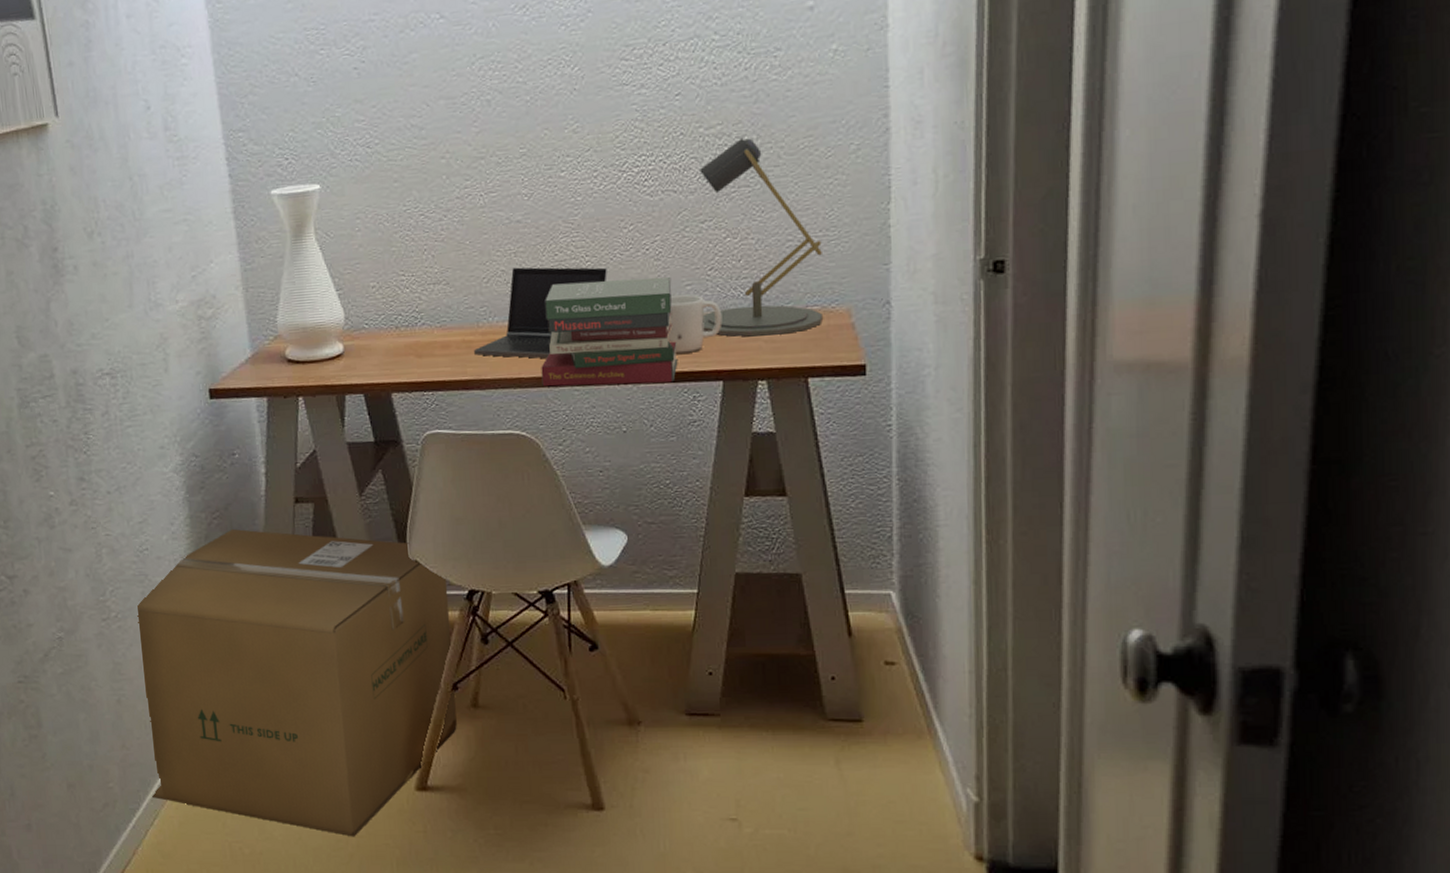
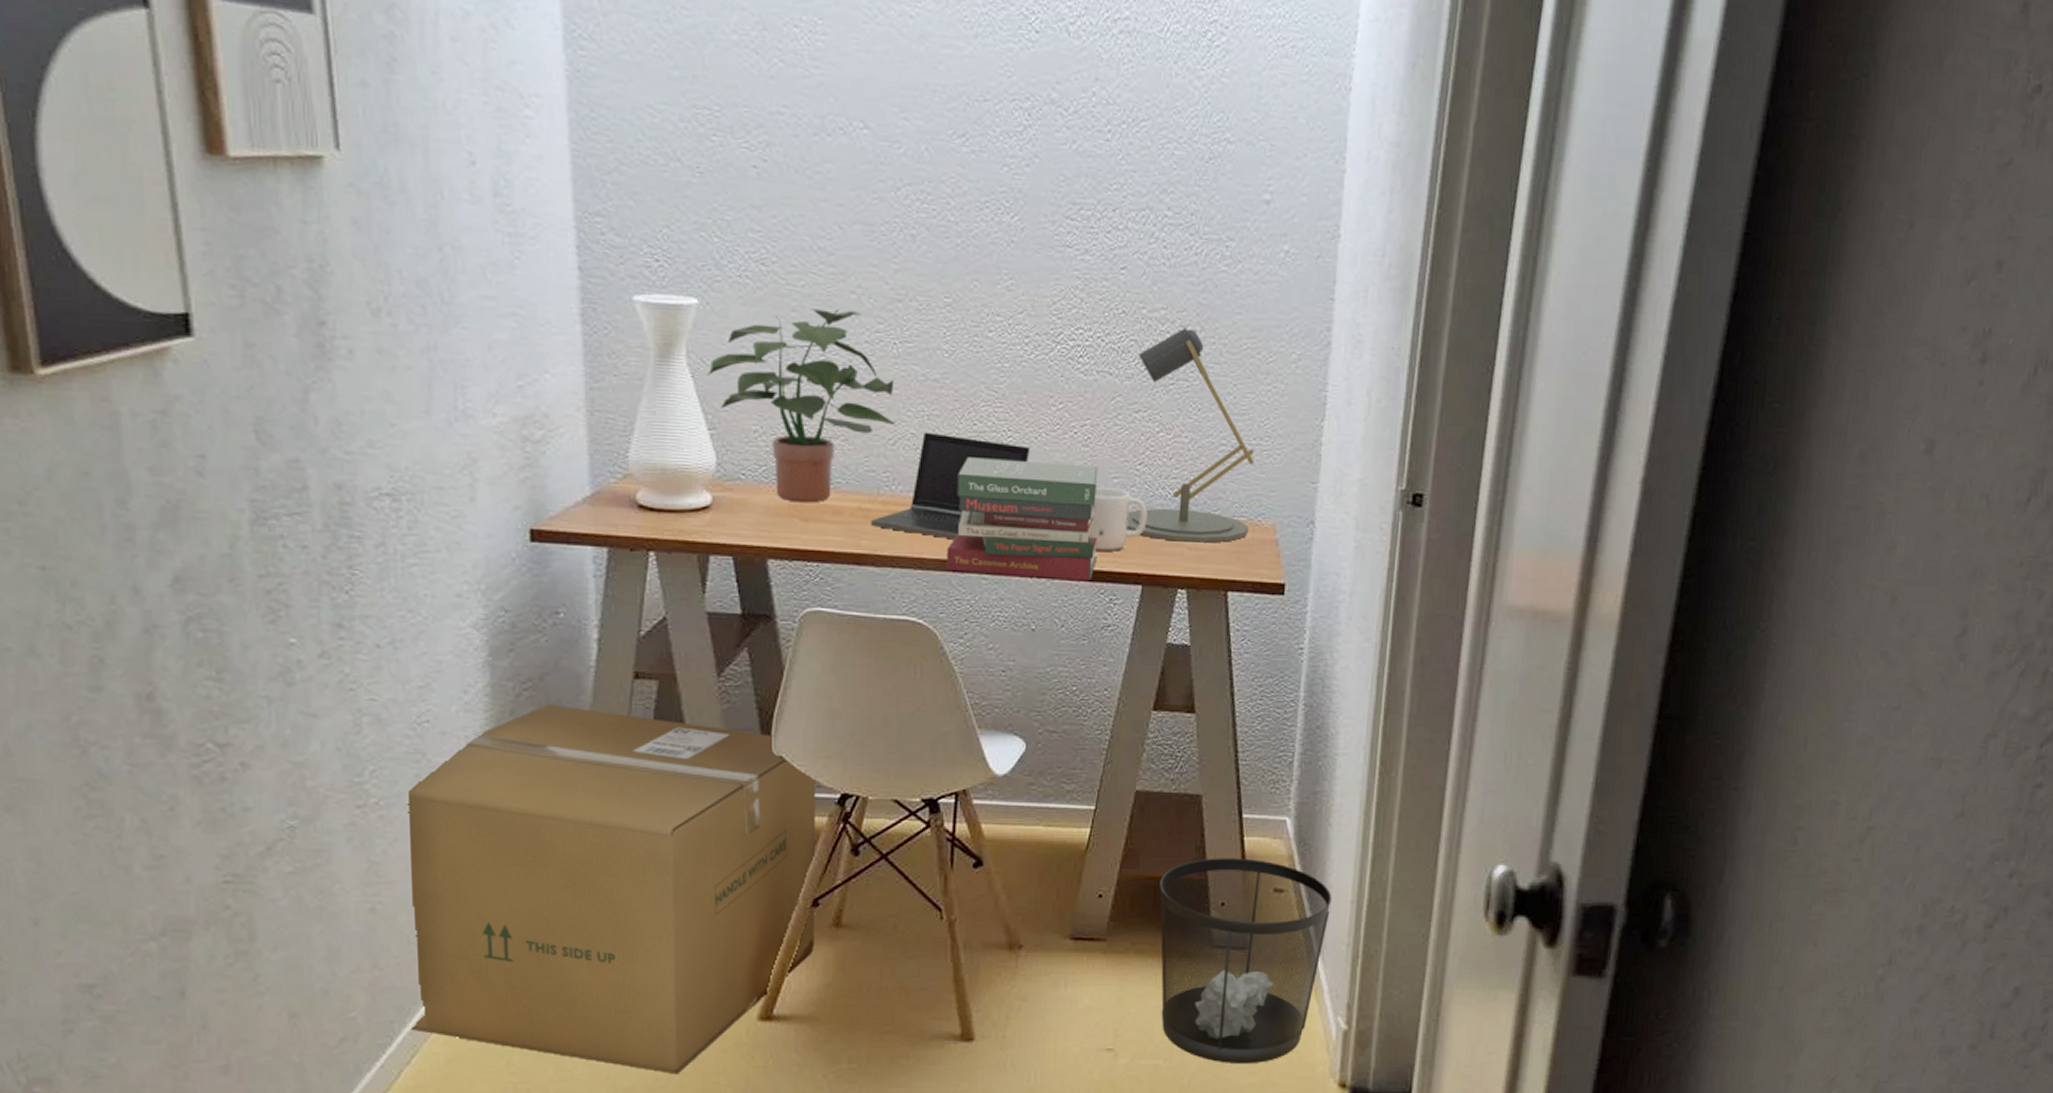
potted plant: none [331,173,489,342] -> present [707,309,897,503]
waste bin: none [767,632,948,836] -> present [1159,858,1332,1065]

